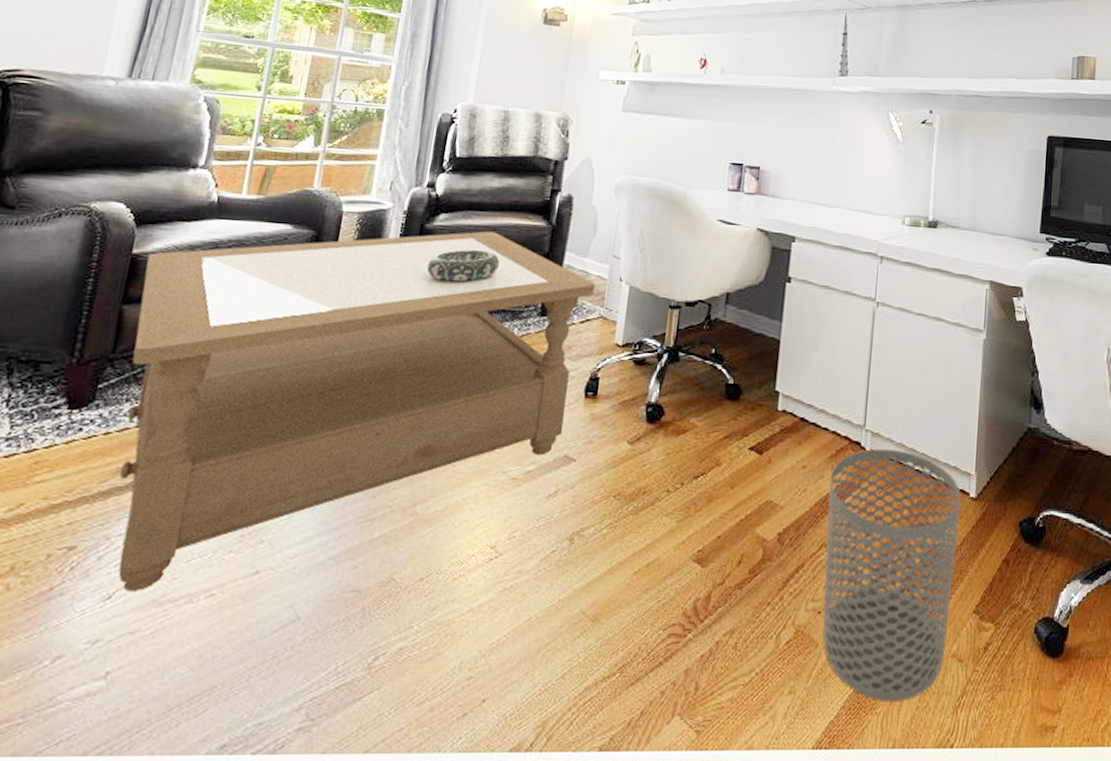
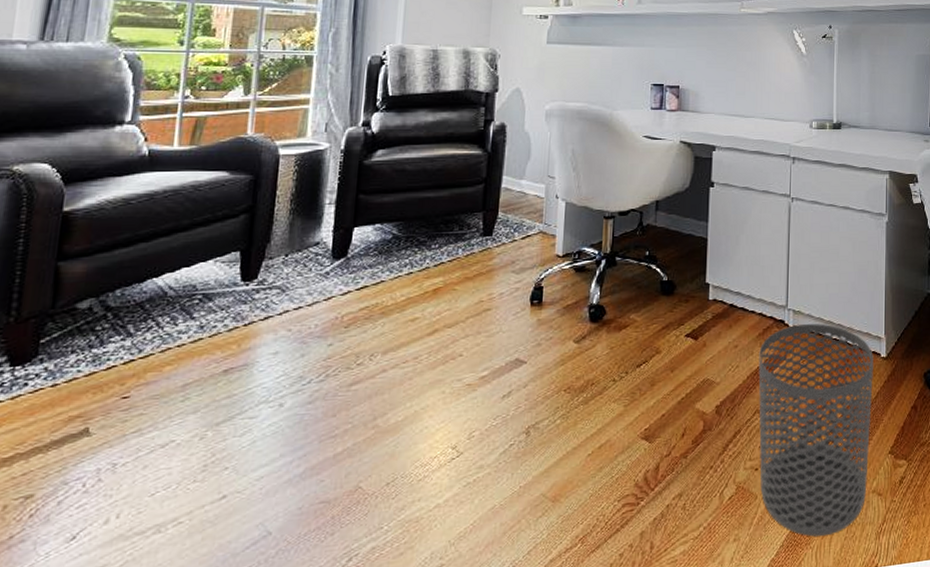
coffee table: present [118,231,595,591] -> none [72,163,533,530]
decorative bowl: present [426,249,500,282] -> none [368,180,440,212]

